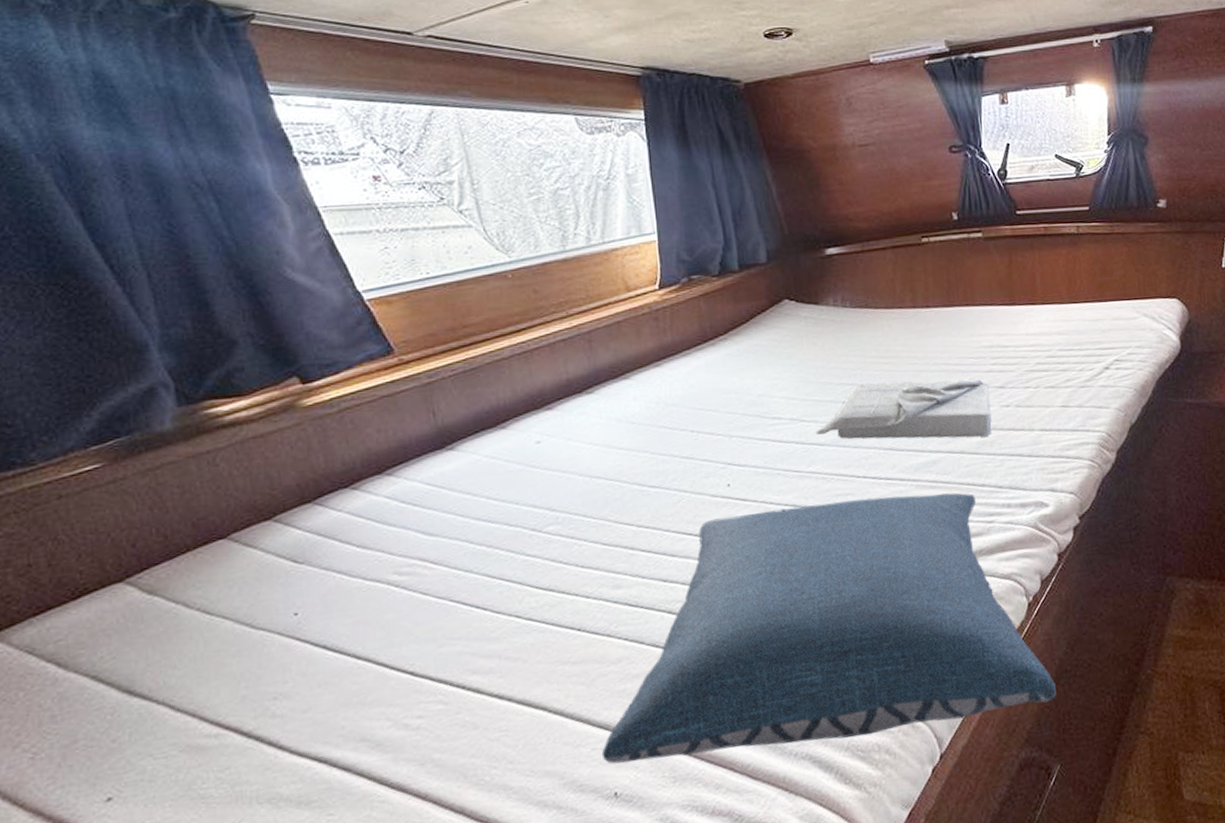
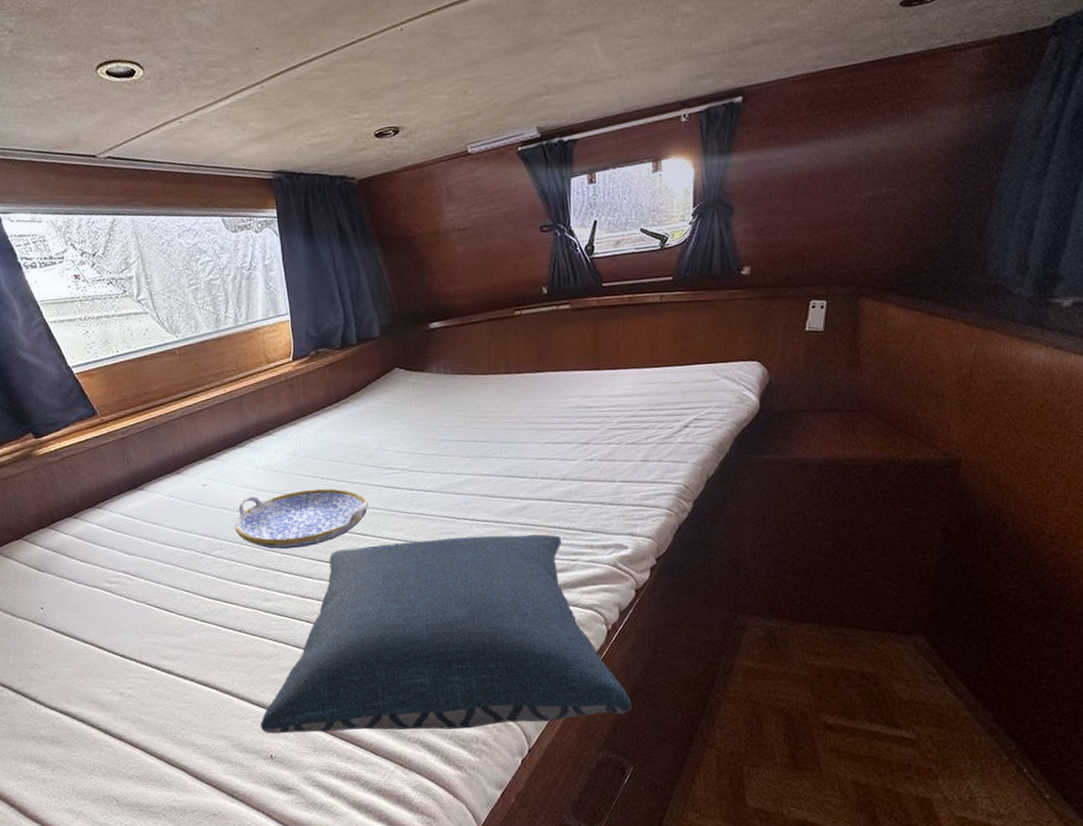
serving tray: none [577,444,750,522] -> present [235,488,369,550]
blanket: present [815,378,992,439] -> none [422,435,577,487]

